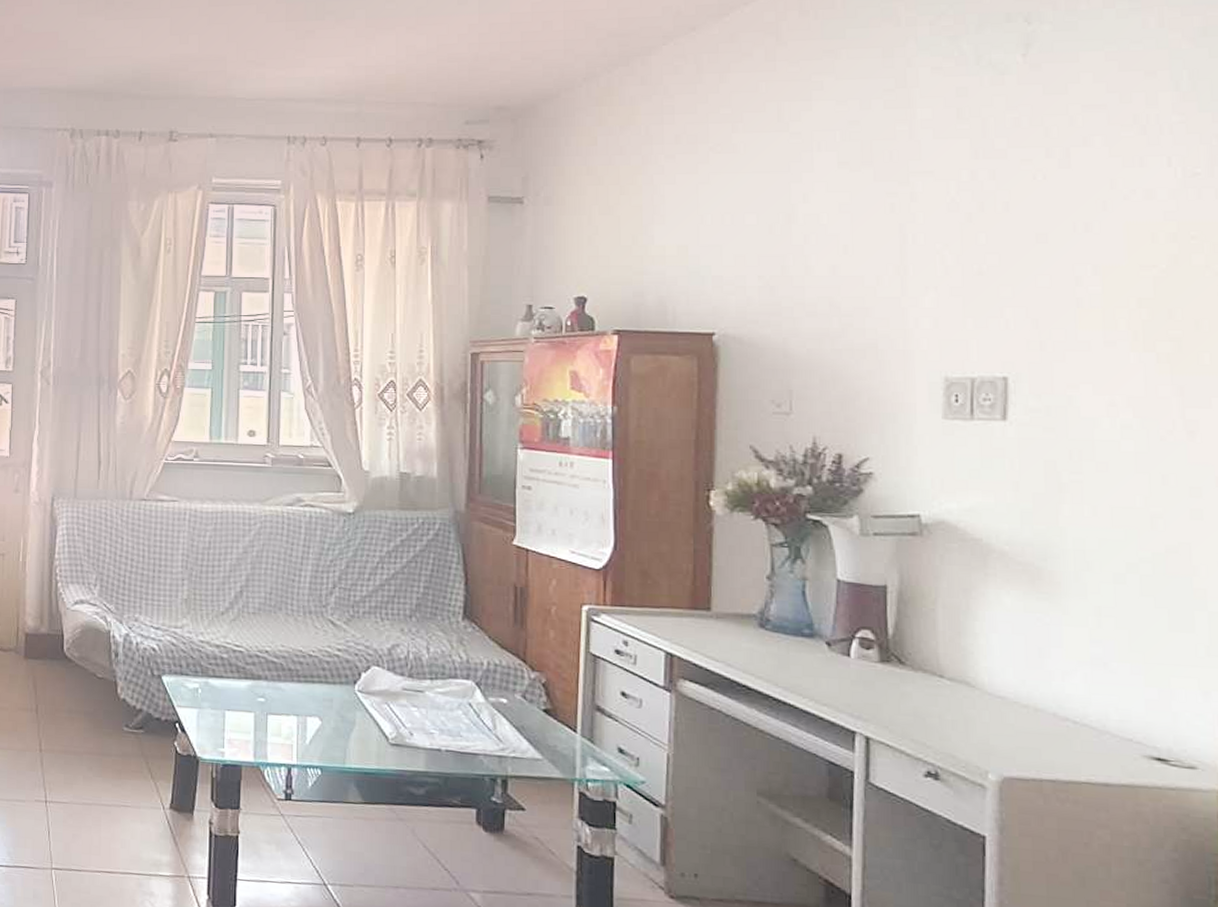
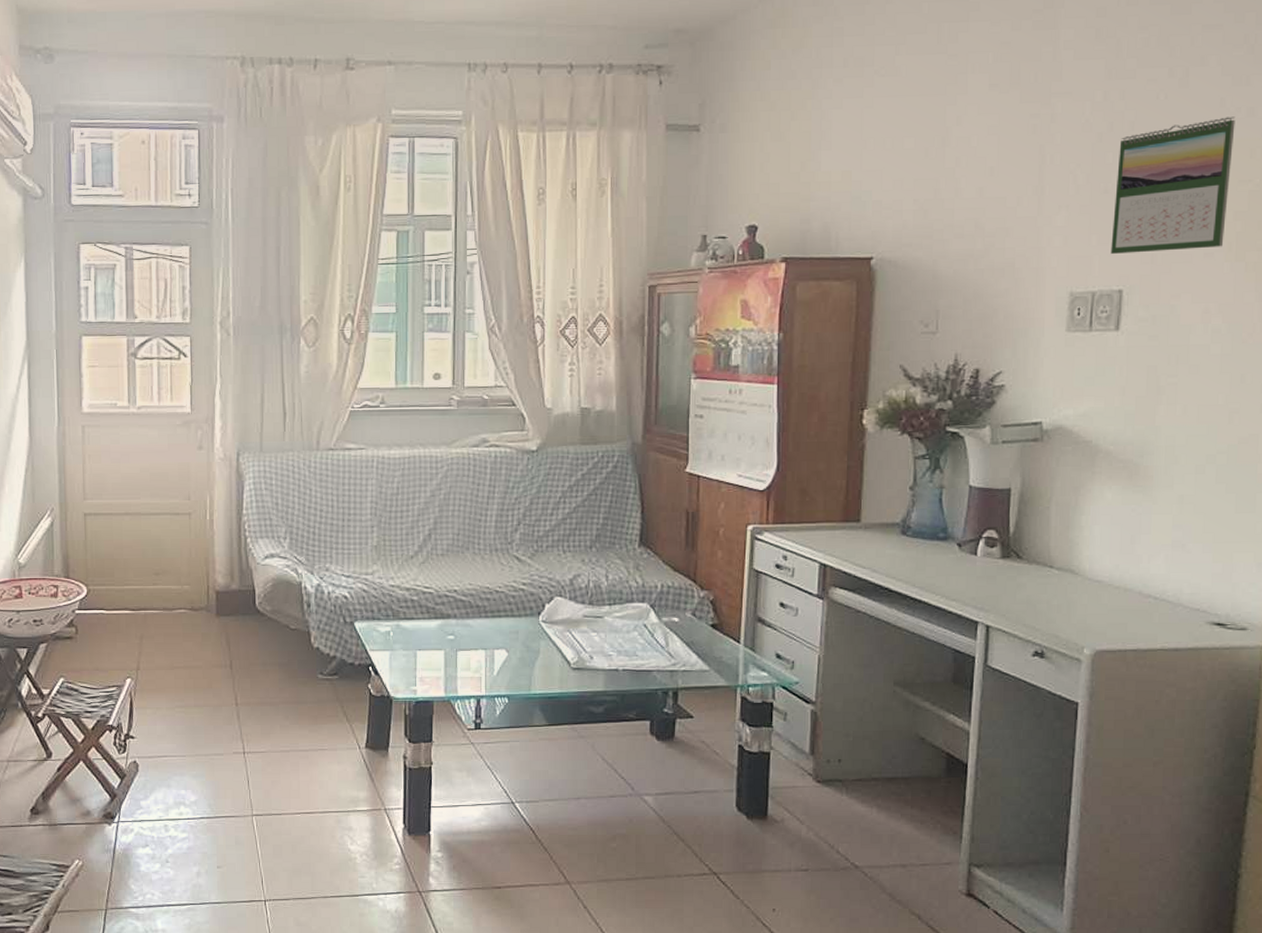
calendar: none [990,199,1131,339] -> present [1110,116,1236,254]

